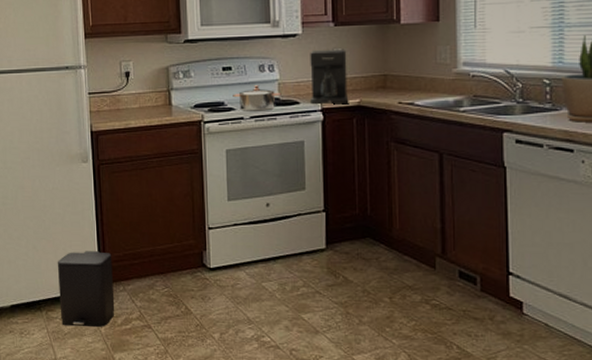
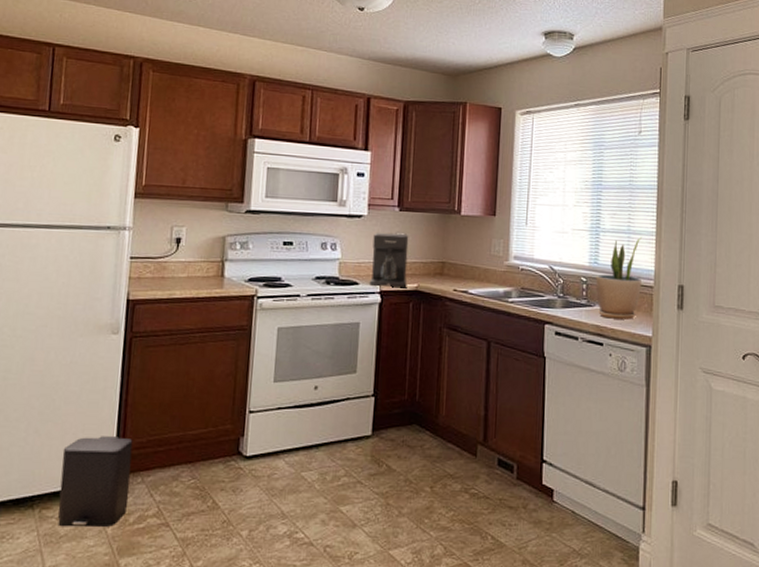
cooking pot: present [233,85,282,113] -> none [291,263,342,291]

